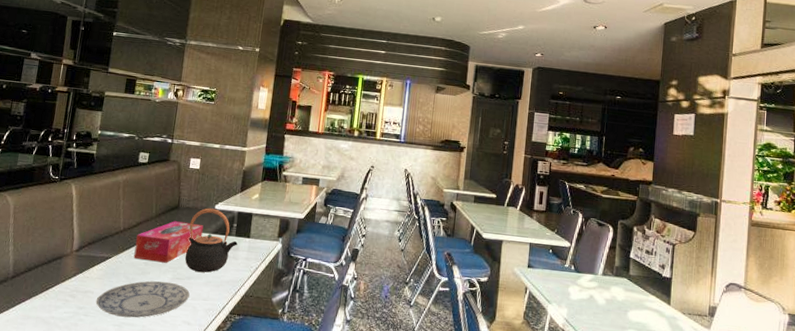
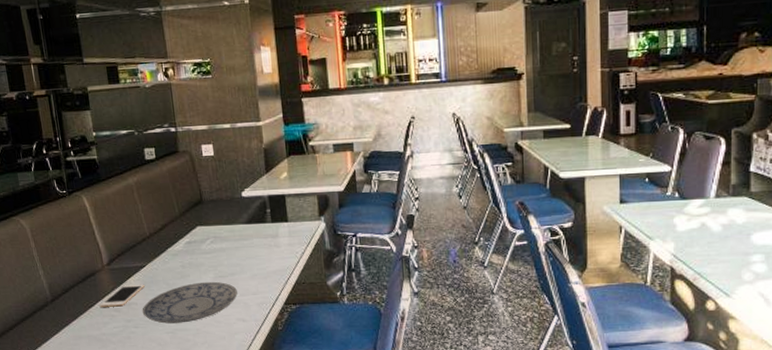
cell phone: none [57,273,105,293] -> present [100,284,145,307]
tissue box: present [133,221,204,263] -> none [165,216,235,263]
teapot: present [185,208,238,273] -> none [218,196,276,266]

